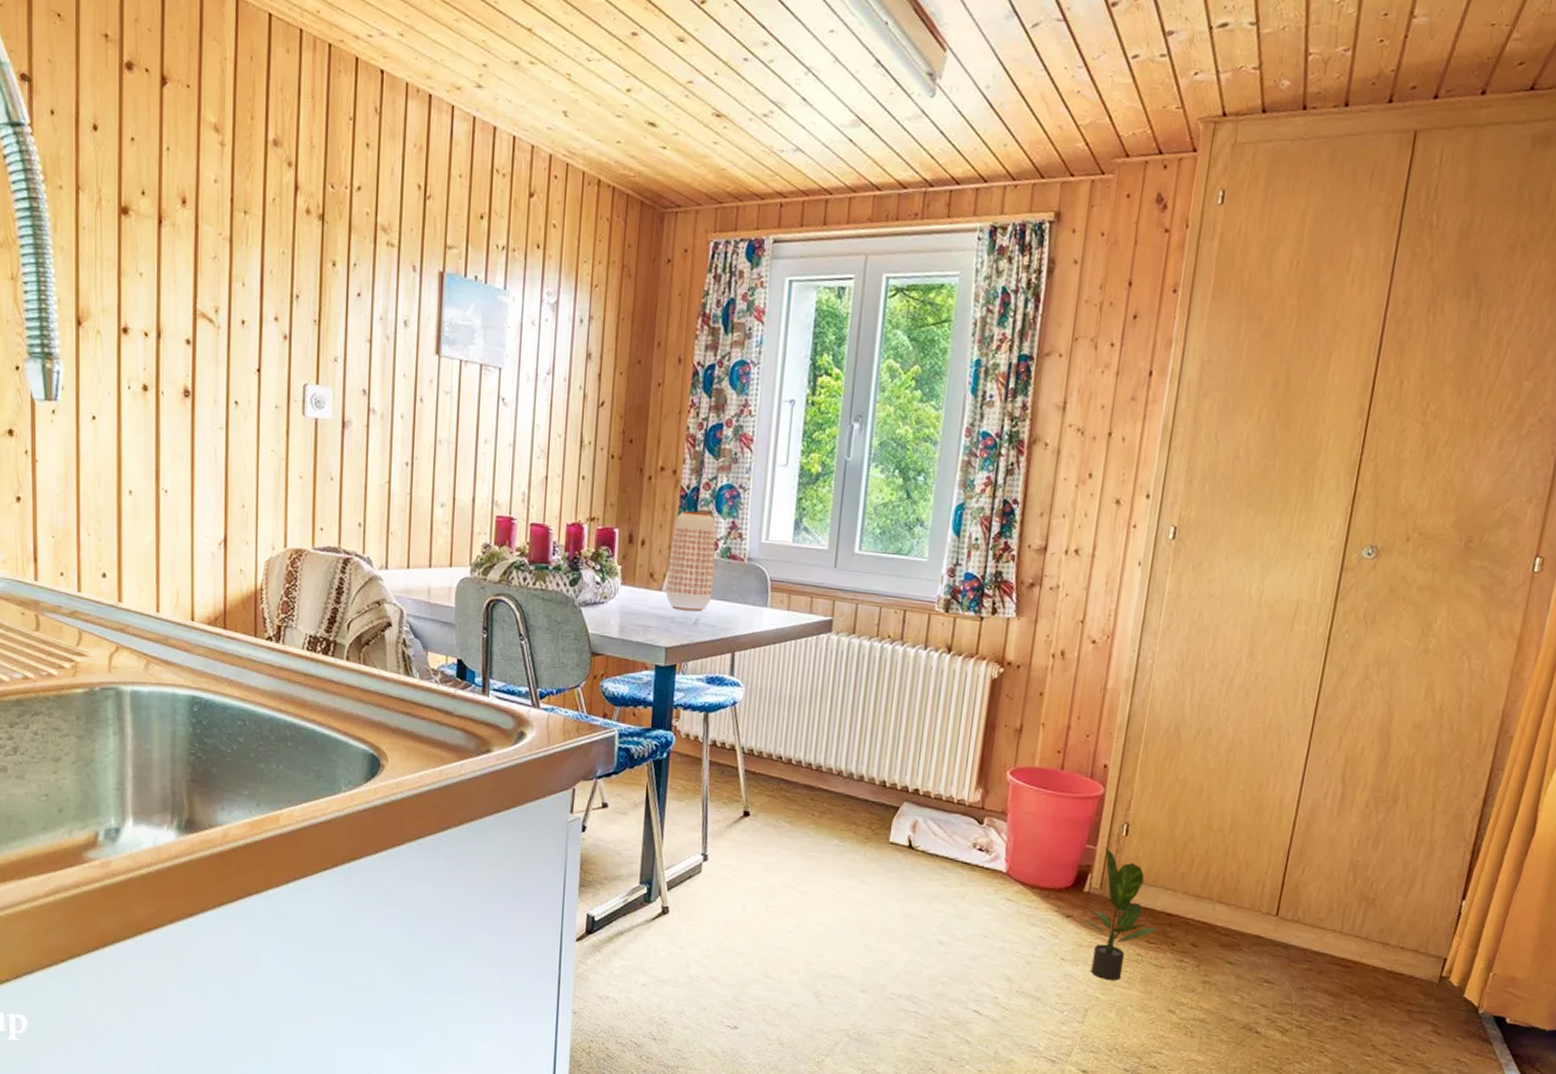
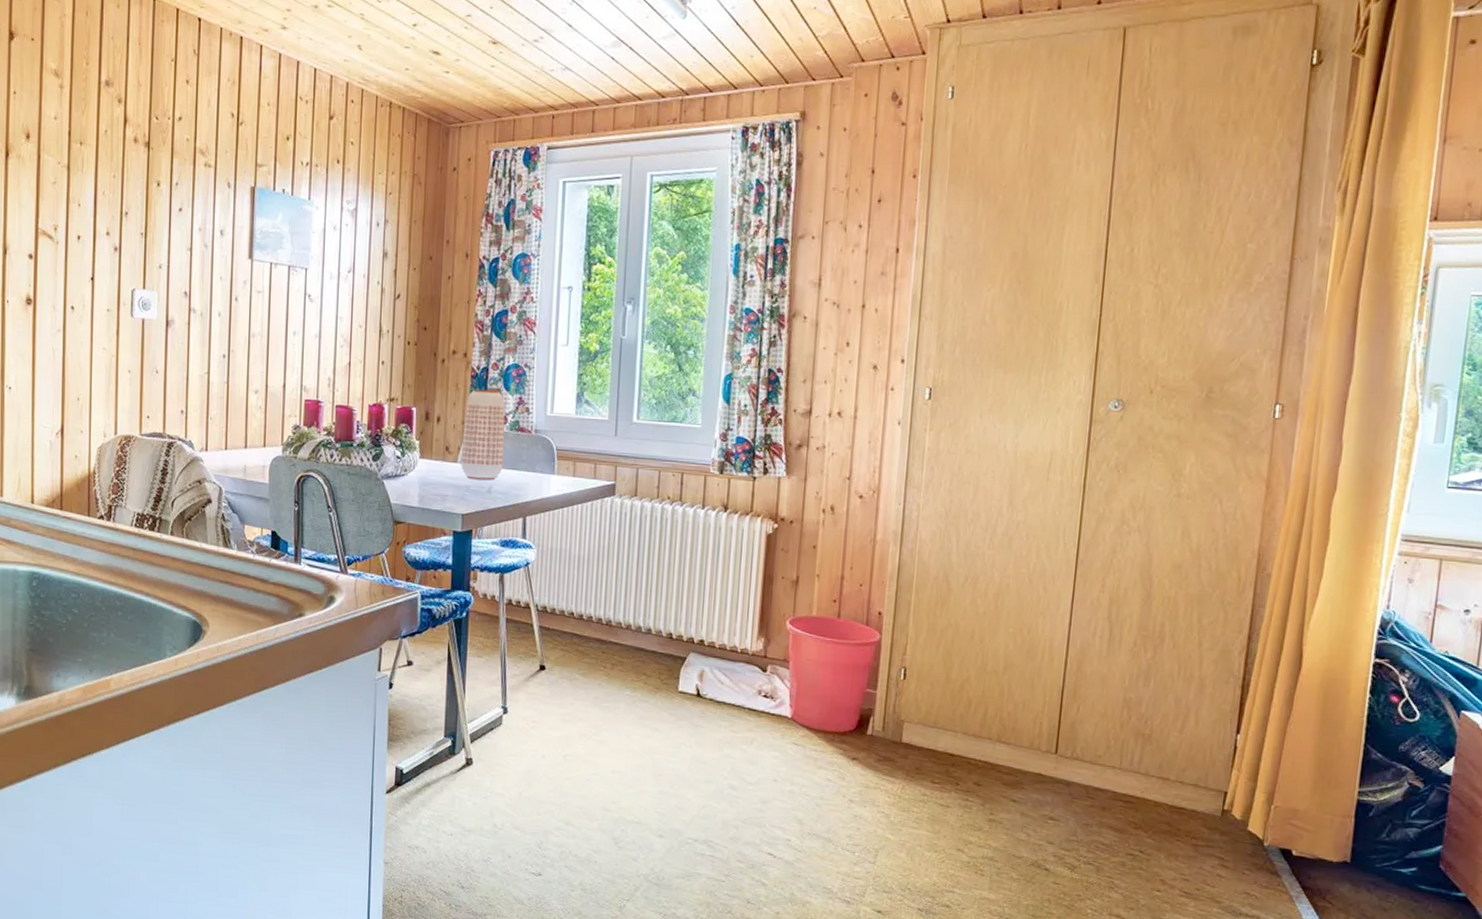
potted plant: present [1083,847,1159,980] -> none [868,690,942,821]

